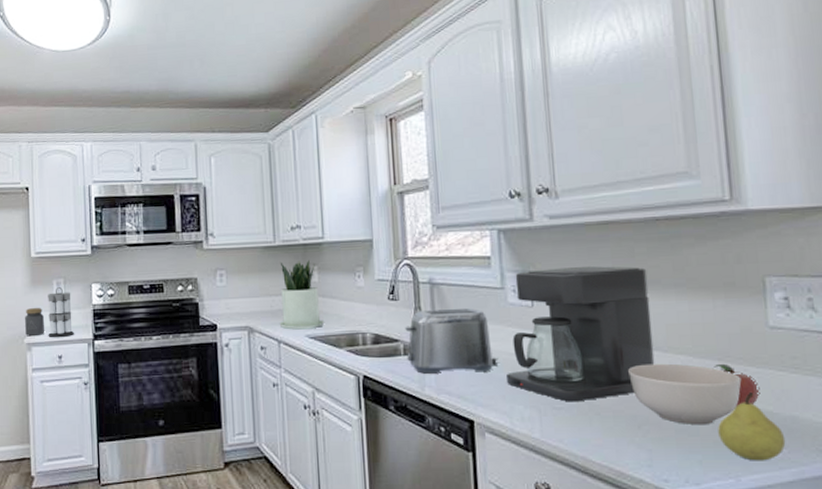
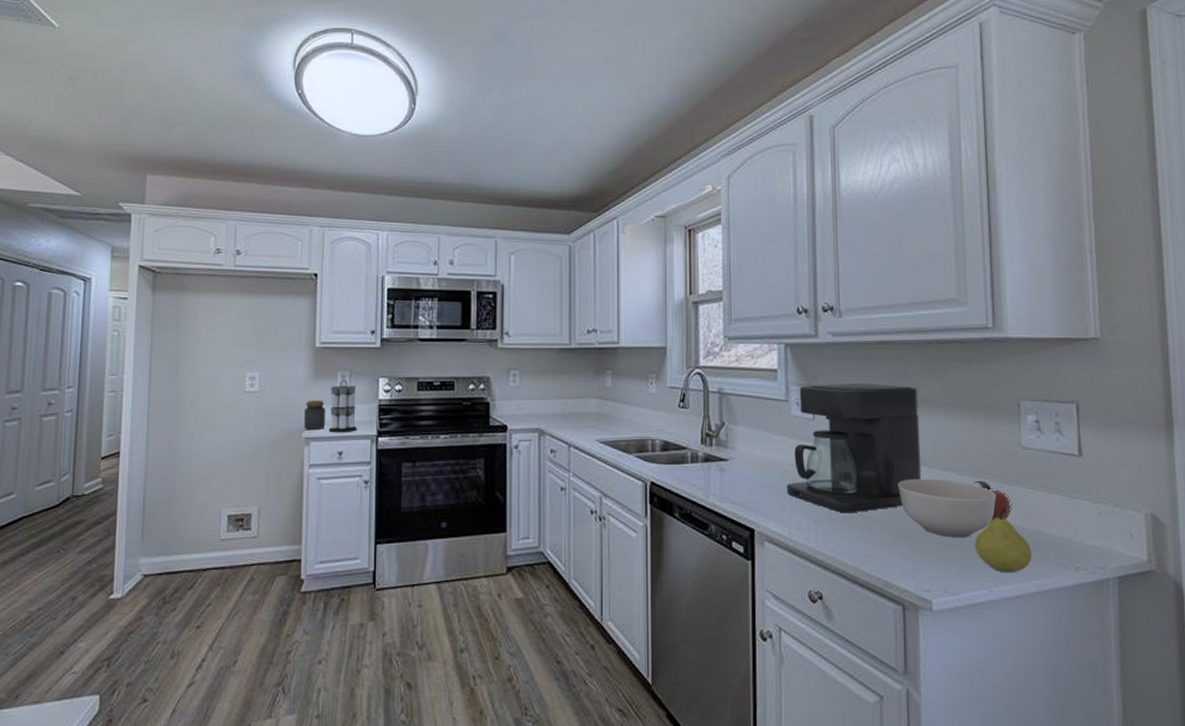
planter: present [279,260,325,330] -> none [570,364,616,434]
toaster: present [405,307,500,374] -> none [693,418,781,482]

